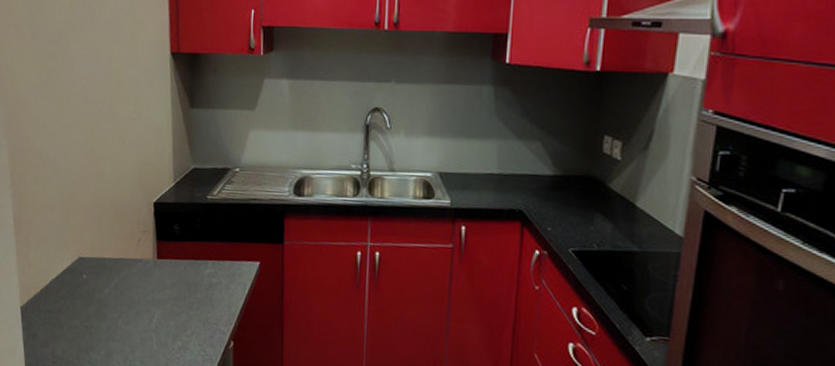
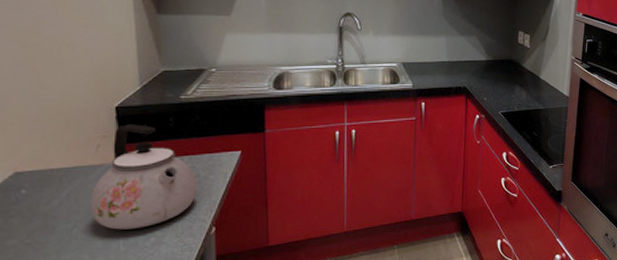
kettle: none [131,221,219,330] -> present [90,124,197,230]

